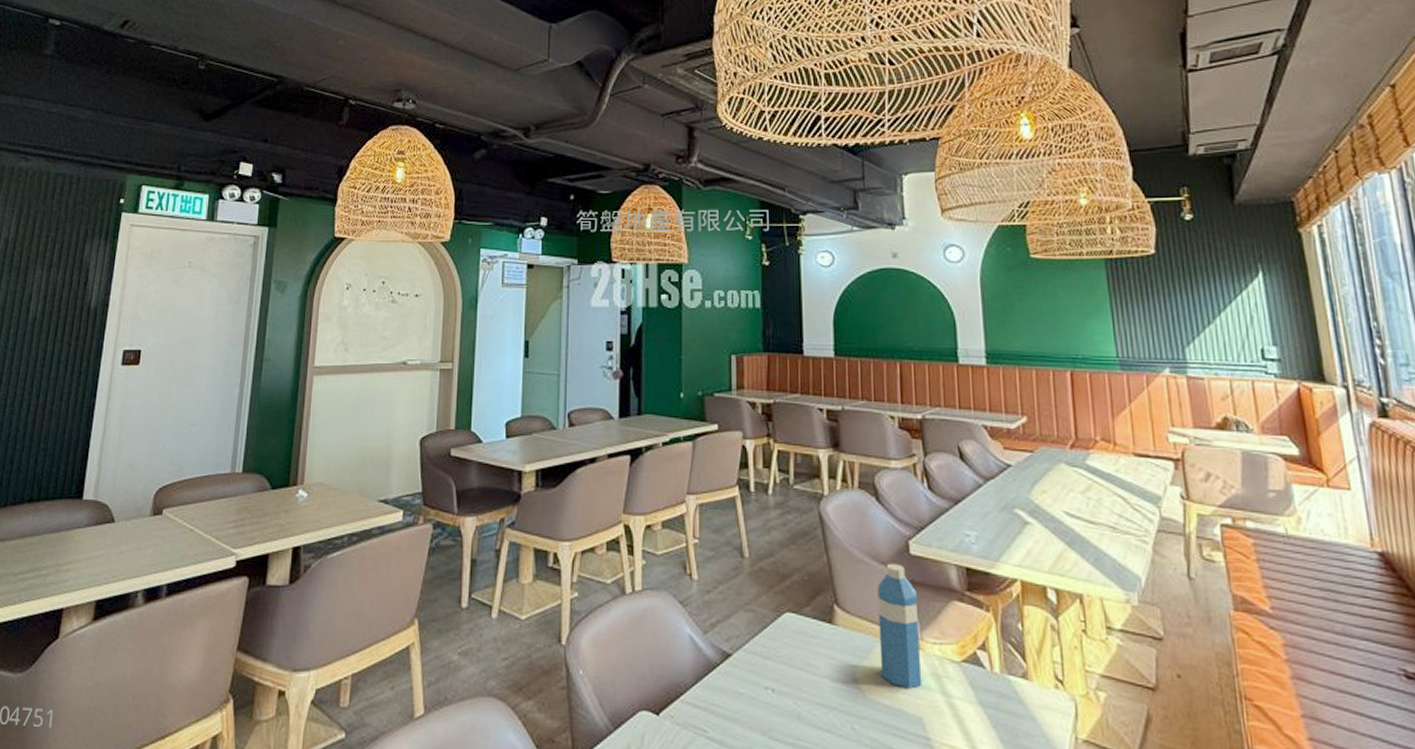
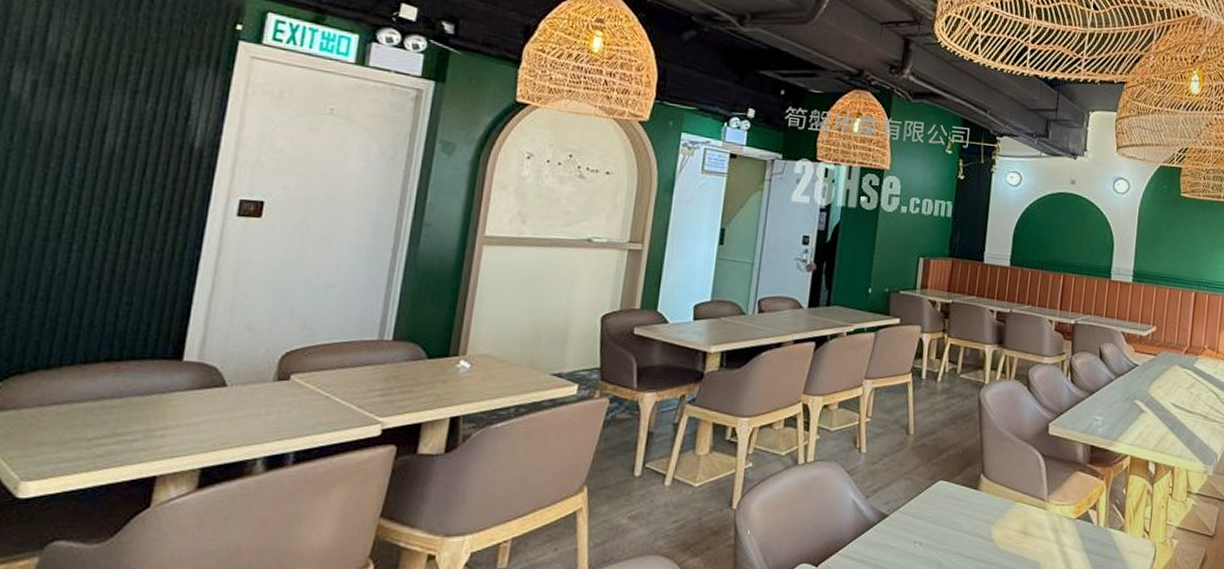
water bottle: present [877,563,922,689] -> none [1011,441,1049,541]

